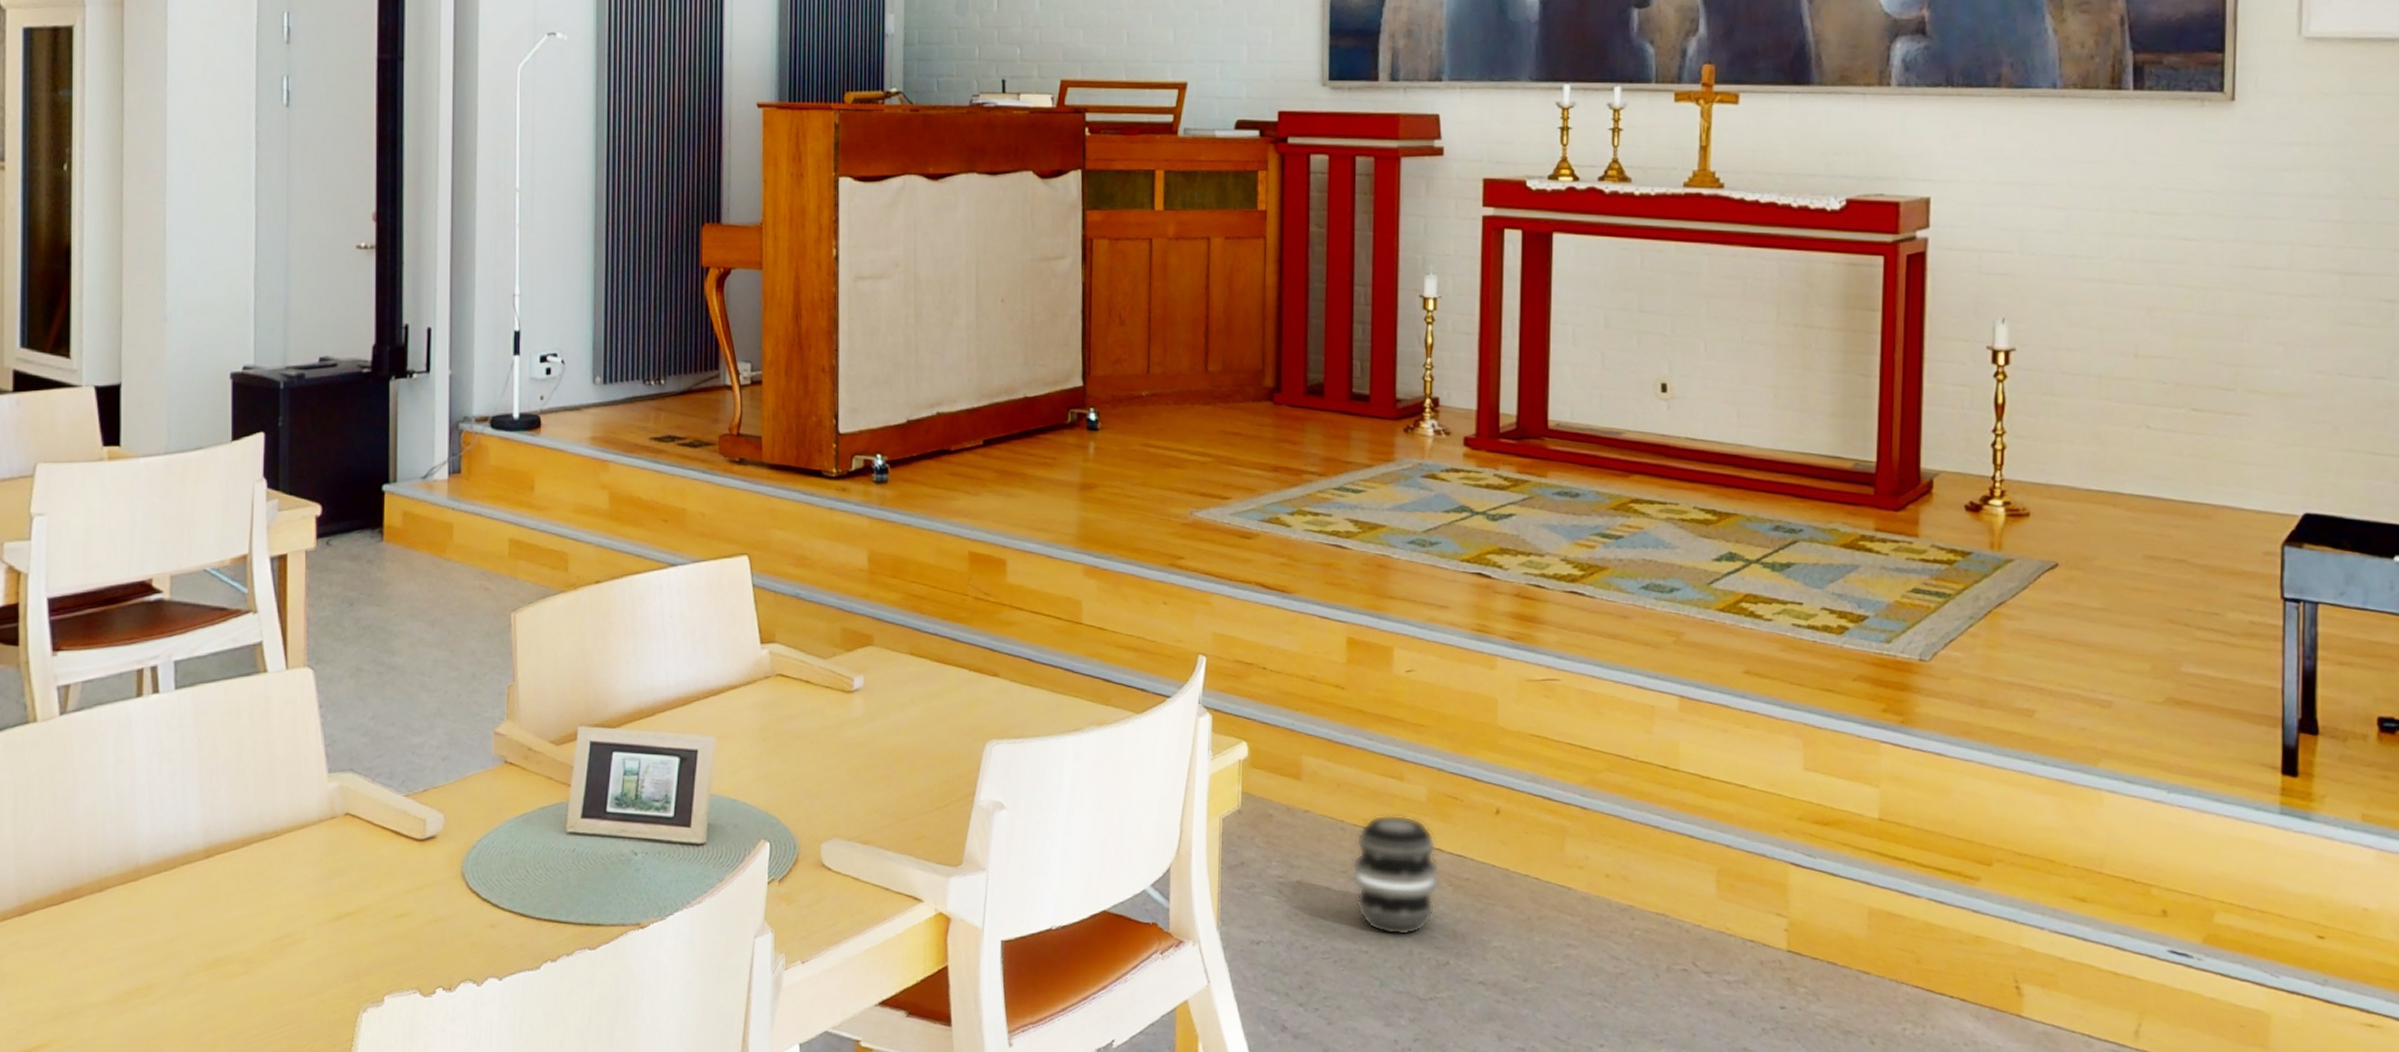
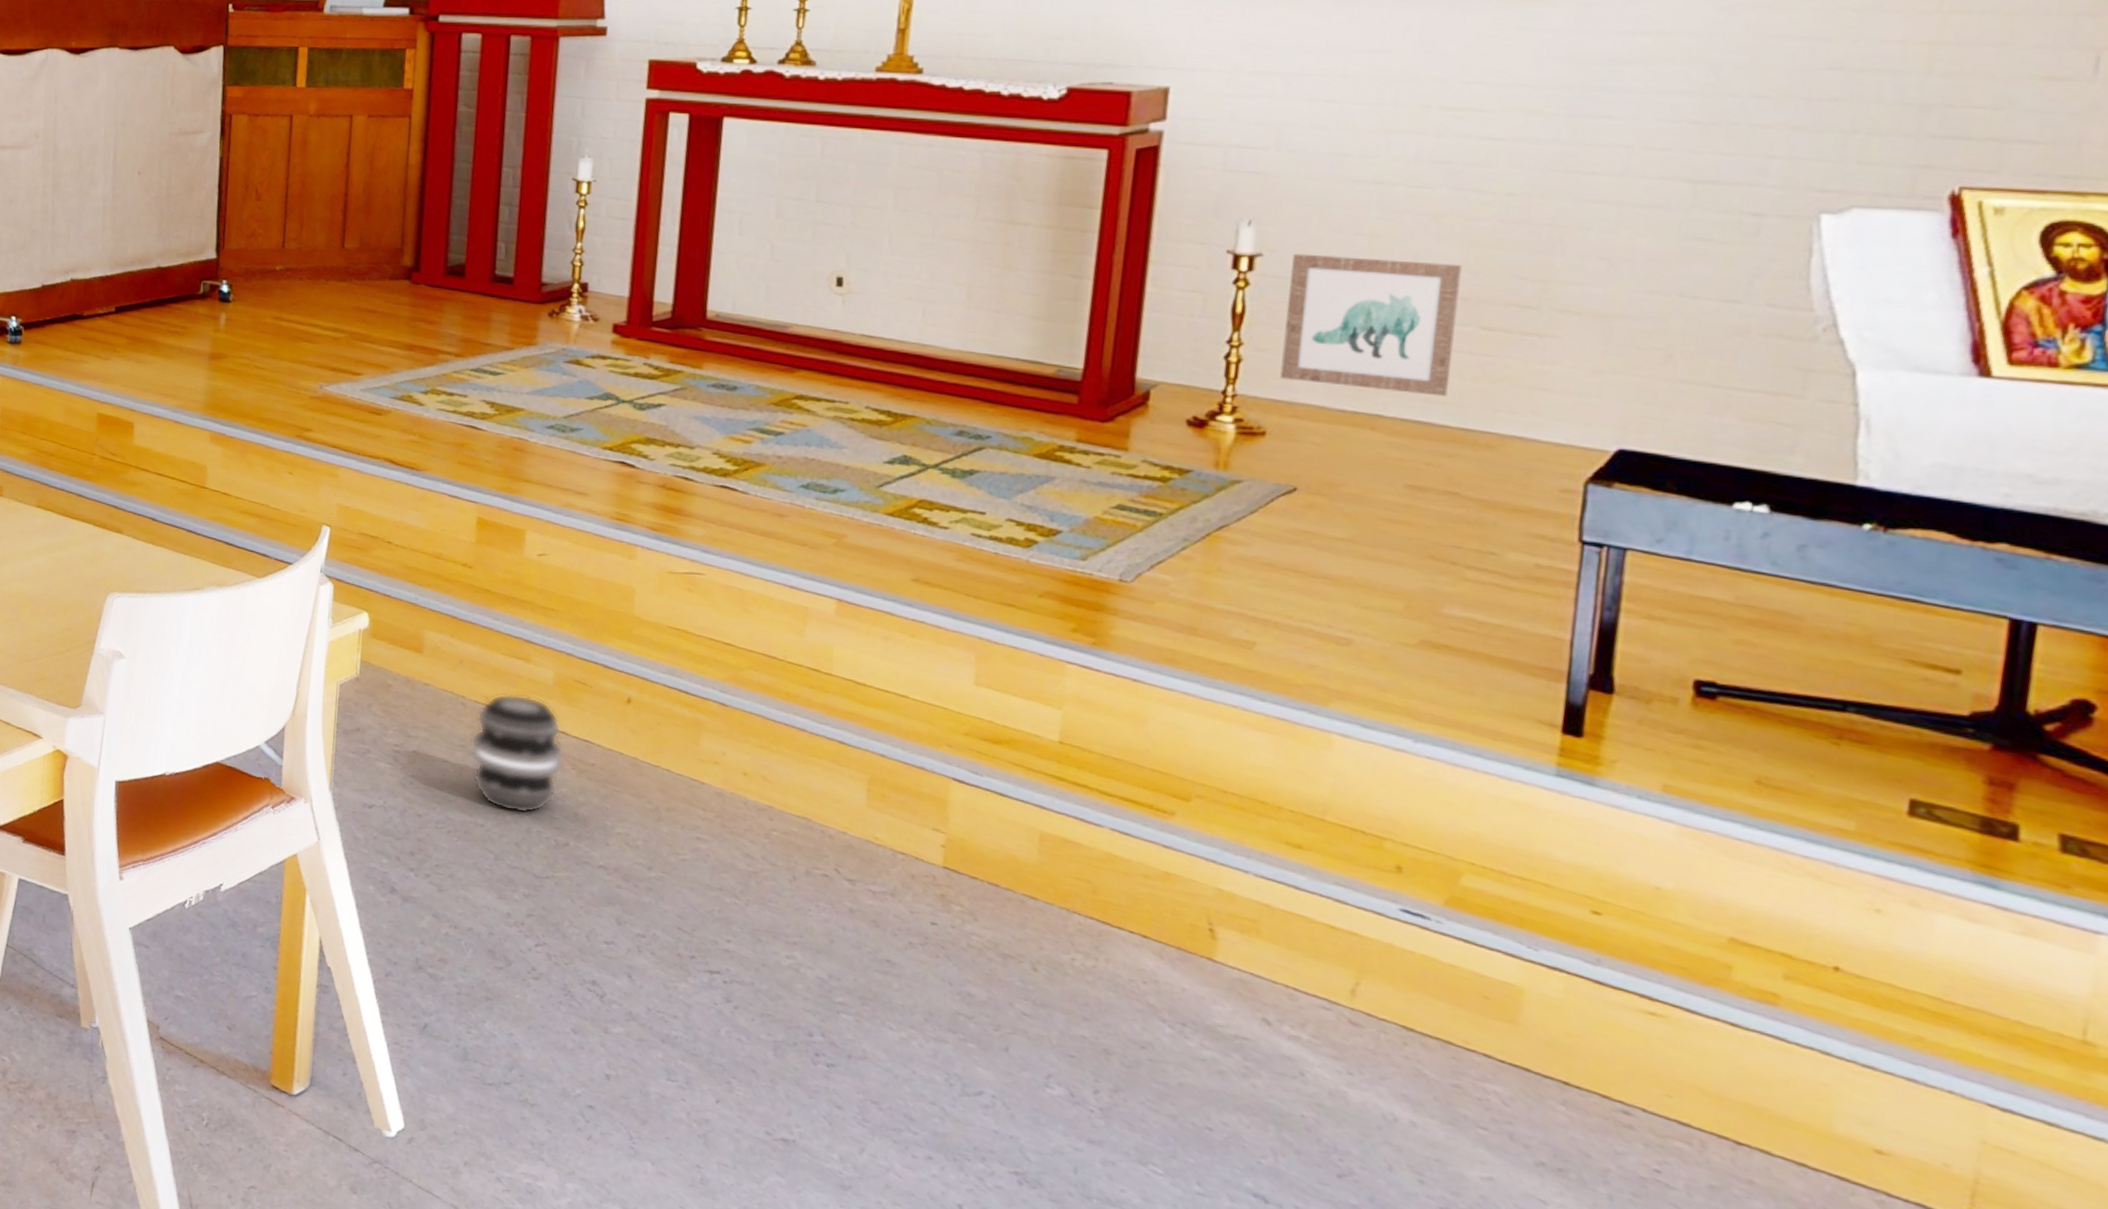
wall art: none [2037,347,2173,473] -> present [1280,253,1462,396]

